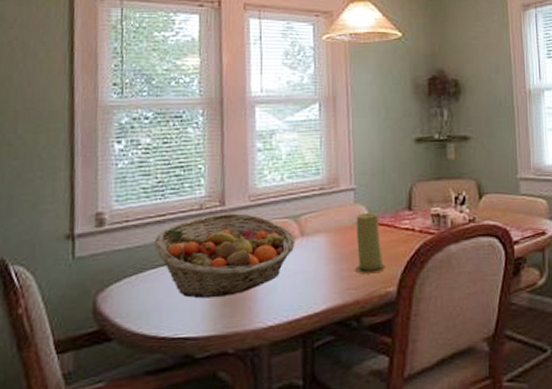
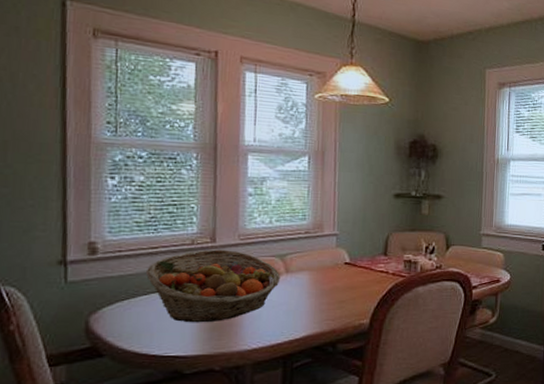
candle: present [354,213,387,274] -> none [333,256,362,308]

